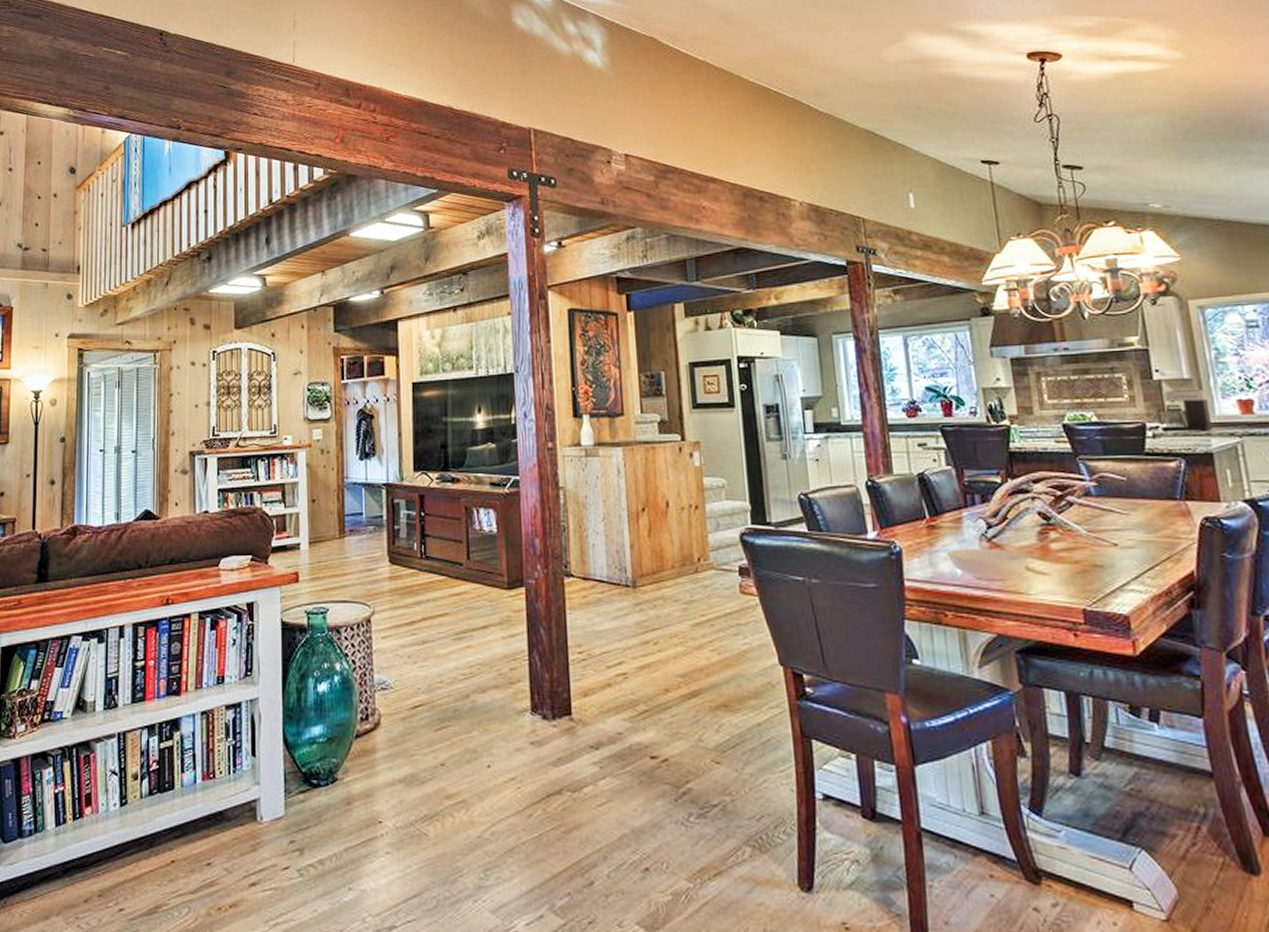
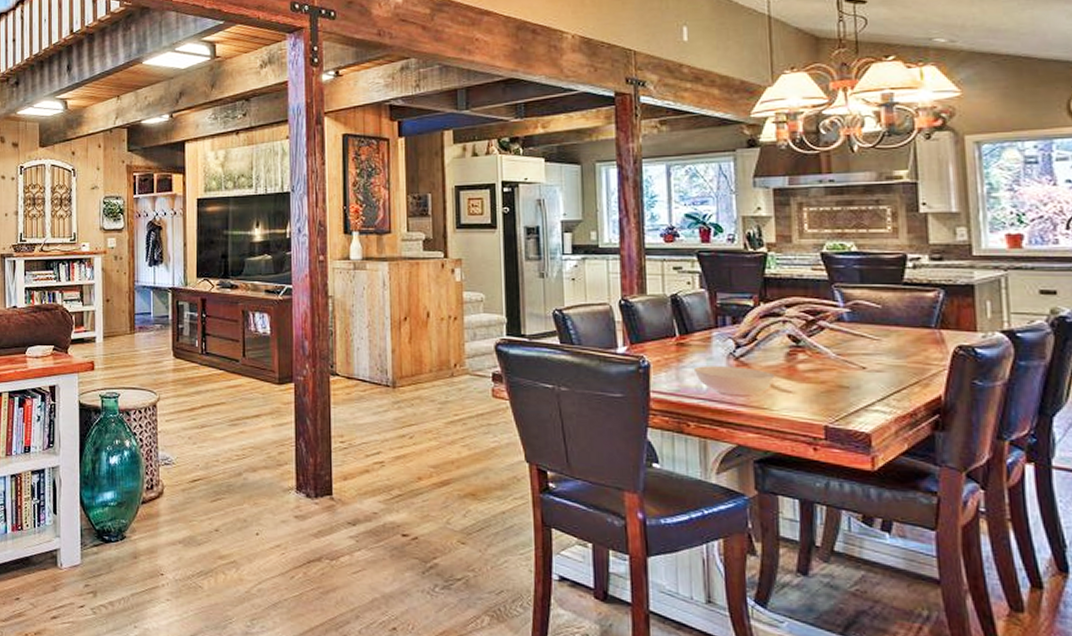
coffee maker: present [1156,389,1214,433] -> none [919,223,978,265]

